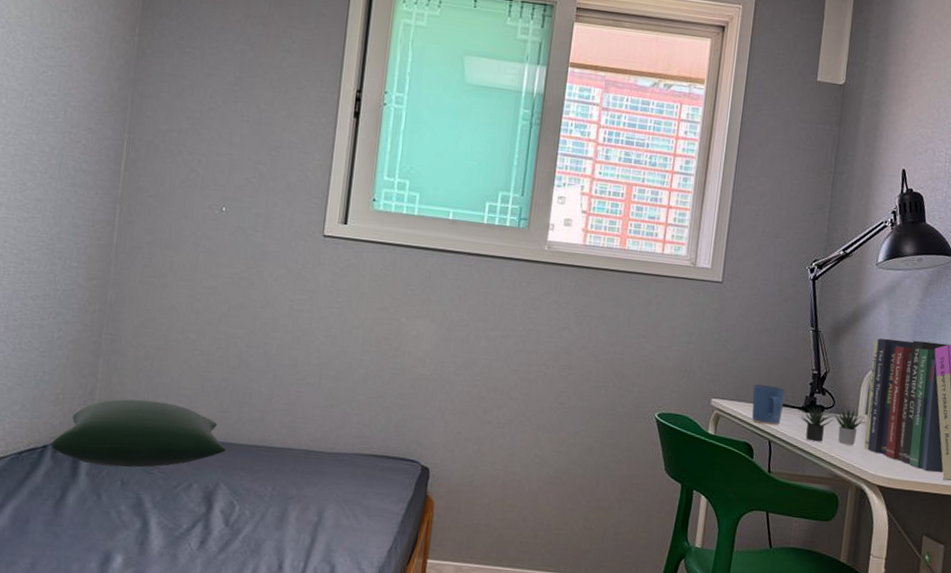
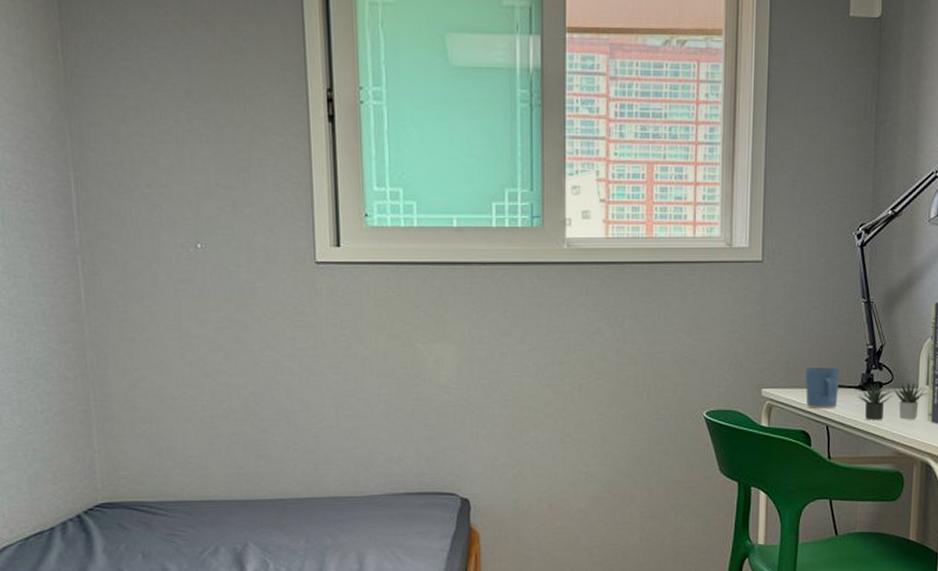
pillow: present [50,399,226,468] -> none [58,466,248,541]

